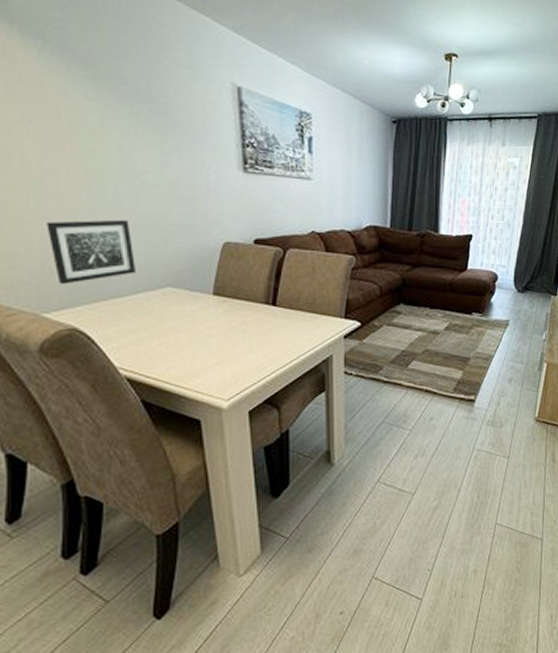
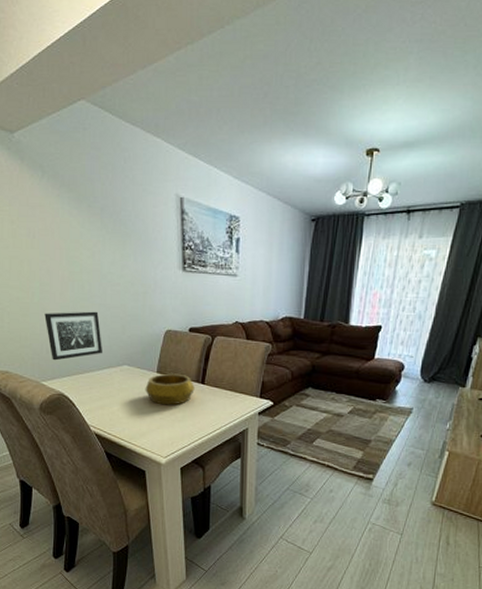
decorative bowl: none [197,294,264,335] -> present [145,373,195,406]

